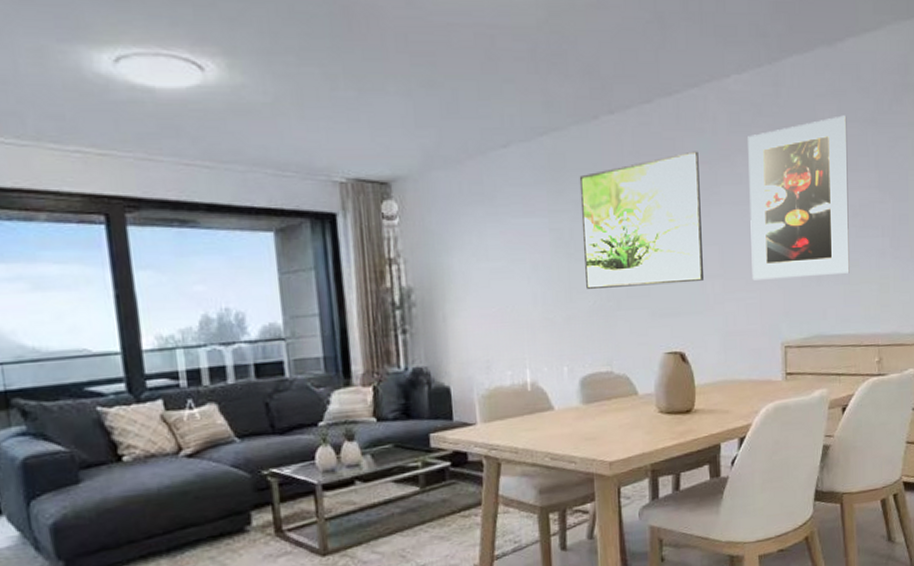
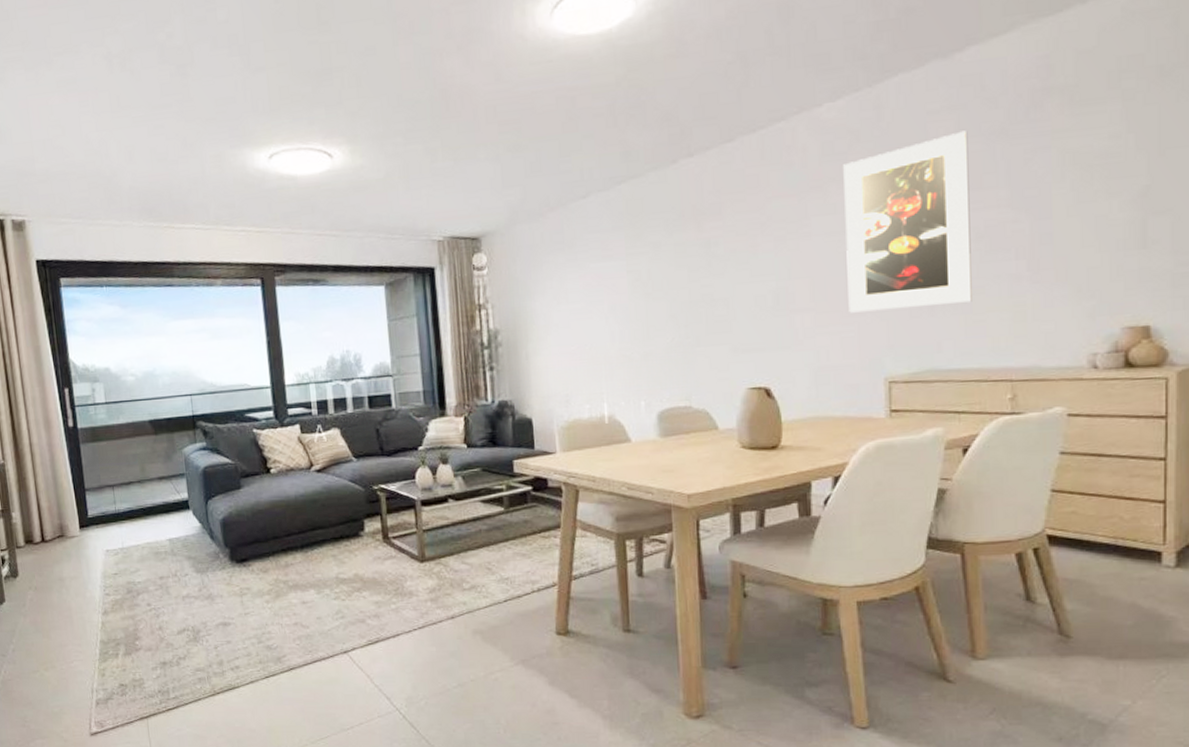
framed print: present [579,151,703,289] -> none [657,184,791,327]

